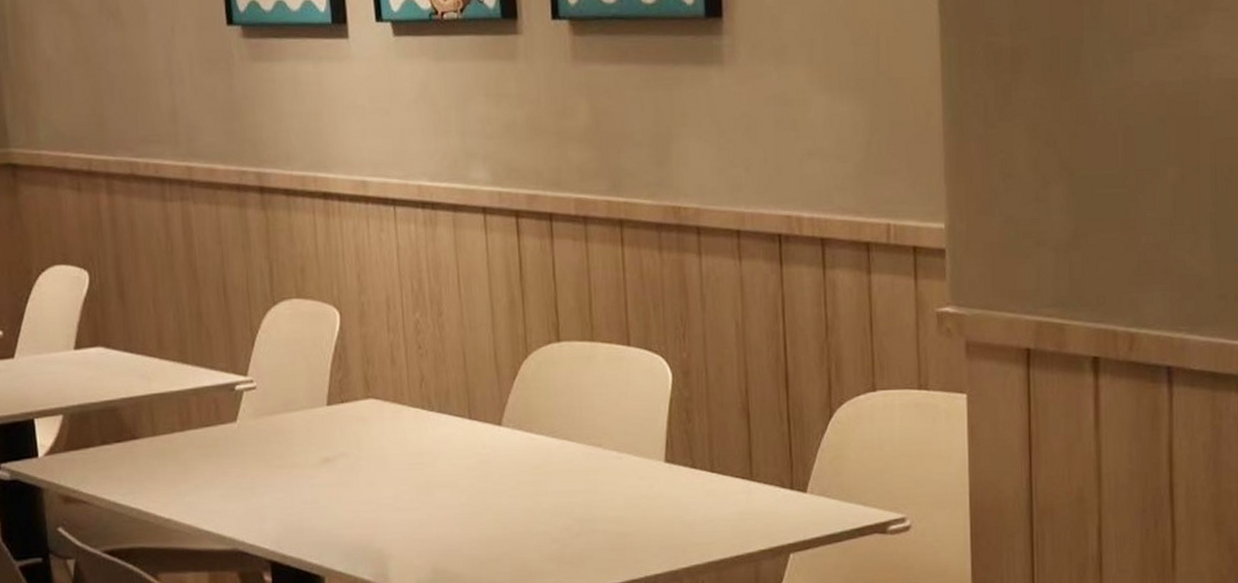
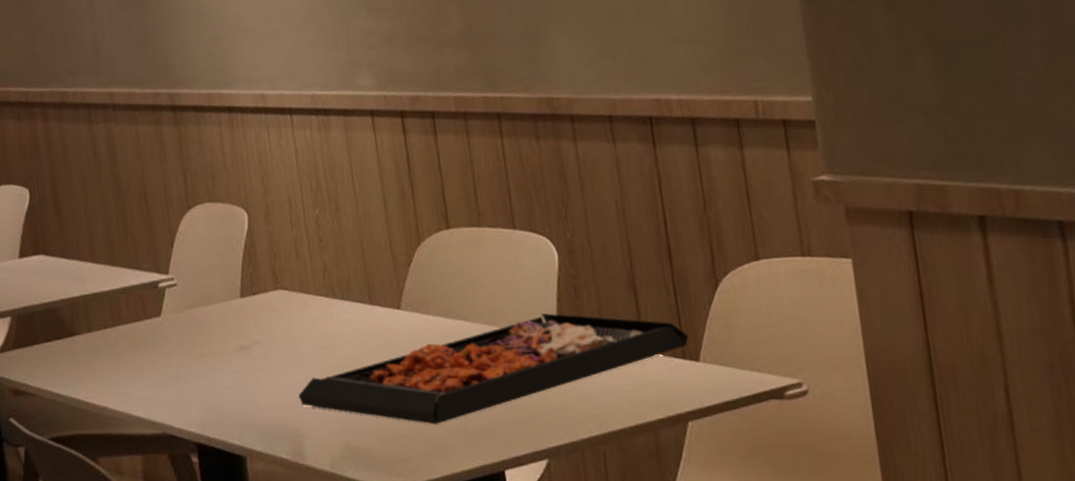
food tray: none [386,436,798,549] -> present [298,313,689,425]

